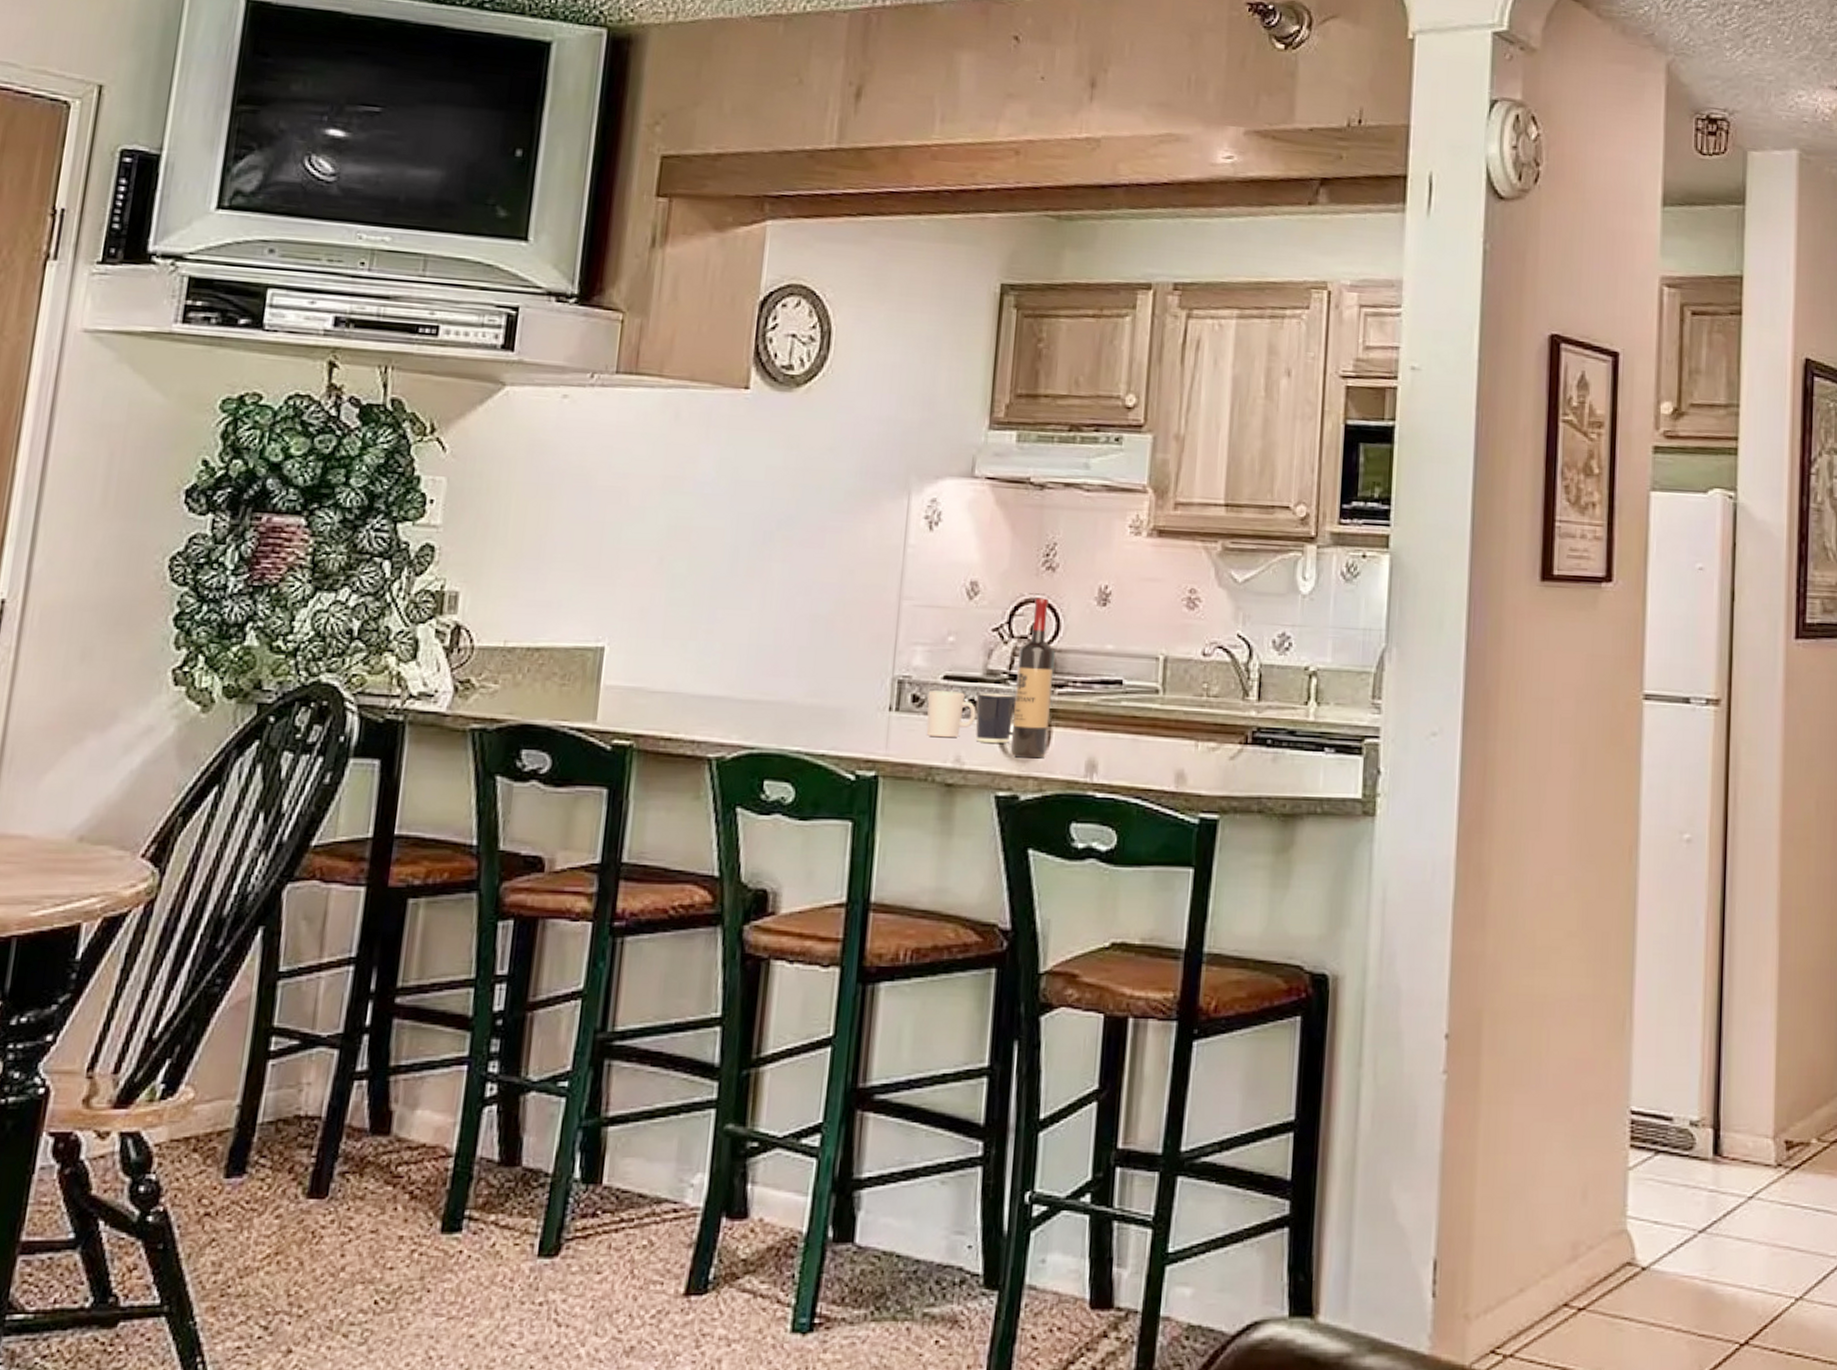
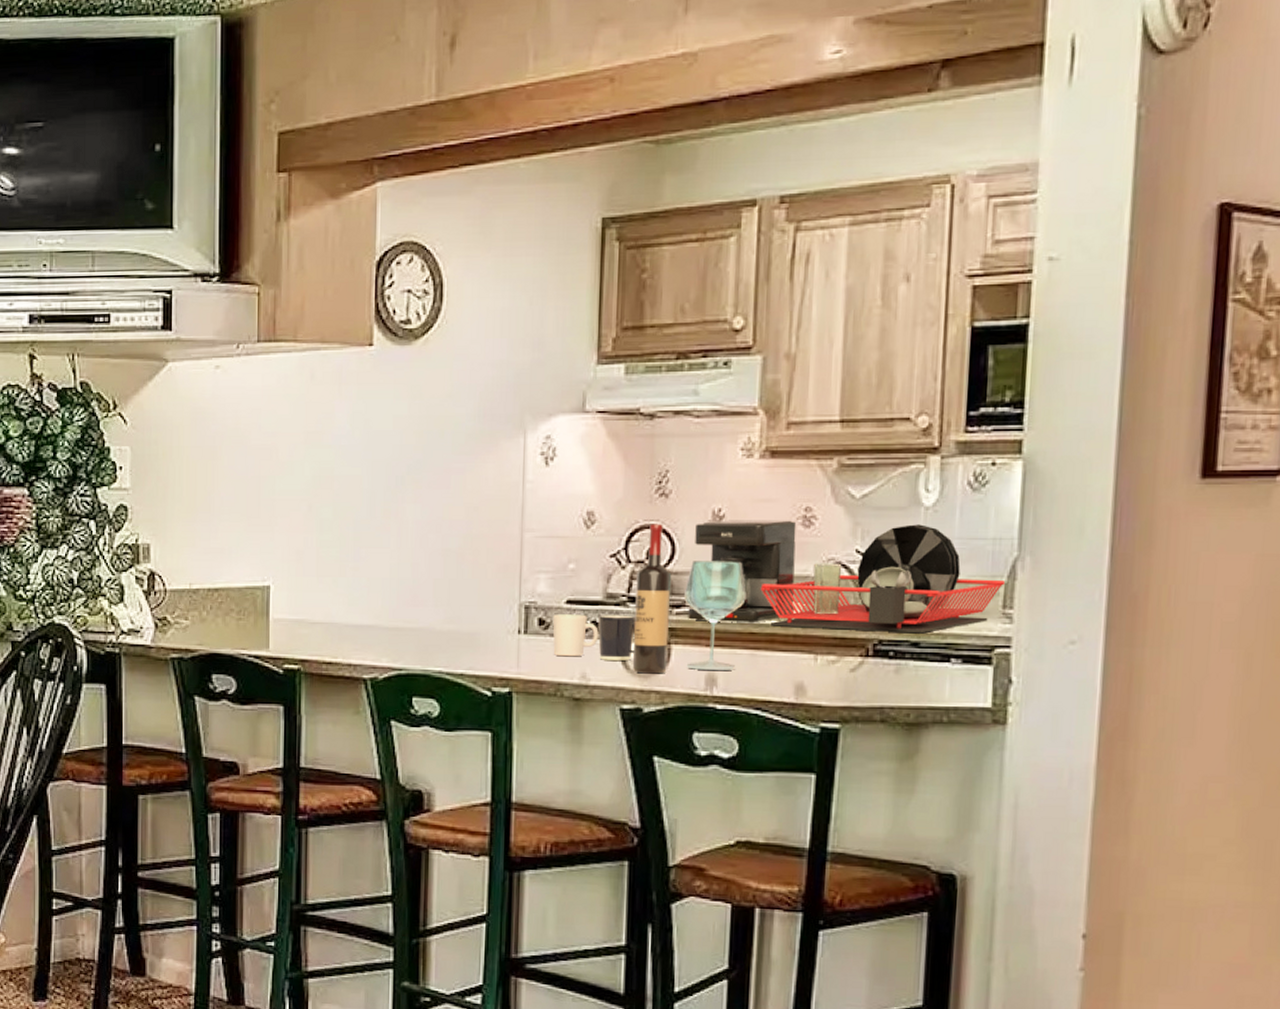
wine glass: none [1066,639,1130,757] -> present [683,561,746,671]
coffee maker: none [1070,597,1181,707] -> present [688,520,797,623]
dish rack: none [1144,611,1374,722] -> present [760,524,1005,634]

